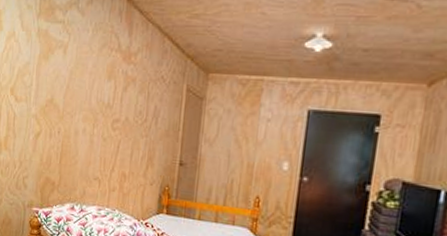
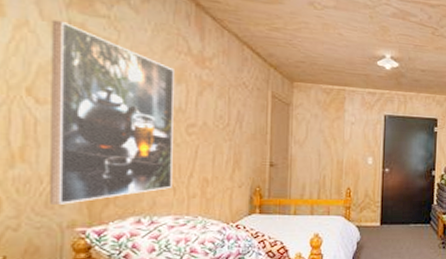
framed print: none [19,29,107,187] -> present [50,20,174,205]

